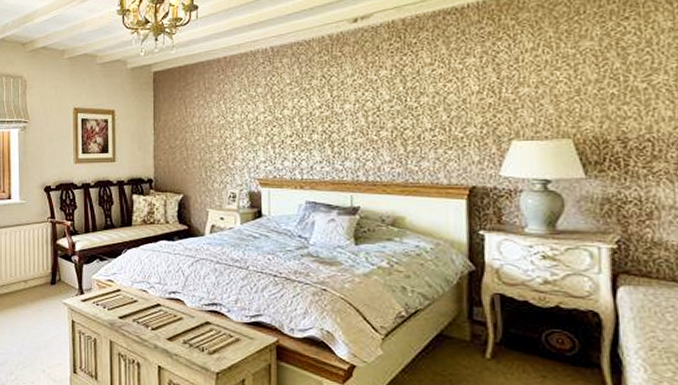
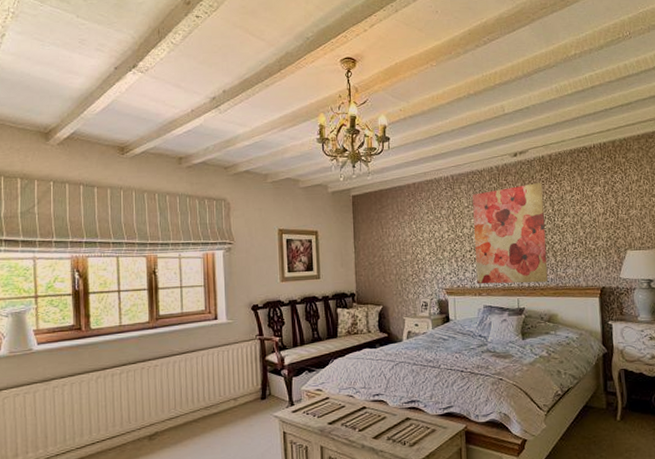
wall art: none [296,54,394,177] -> present [472,183,548,285]

